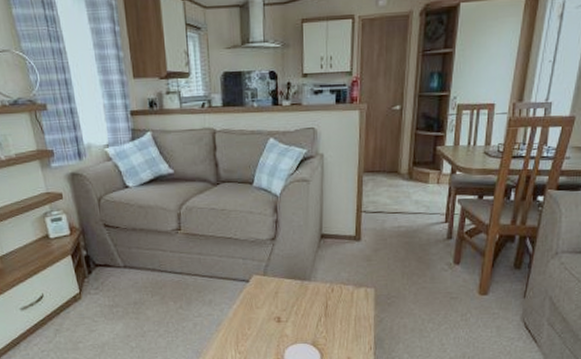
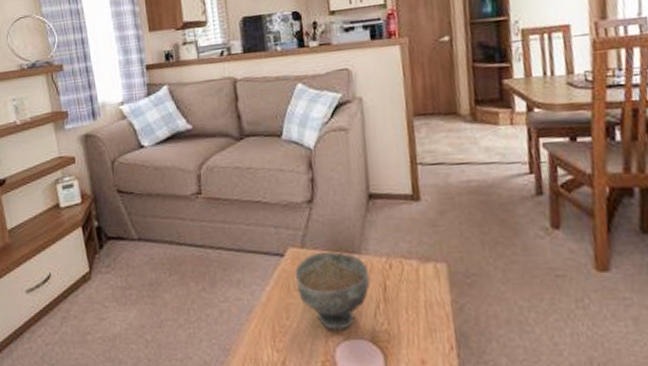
bowl: none [257,279,316,337] -> present [294,252,371,330]

